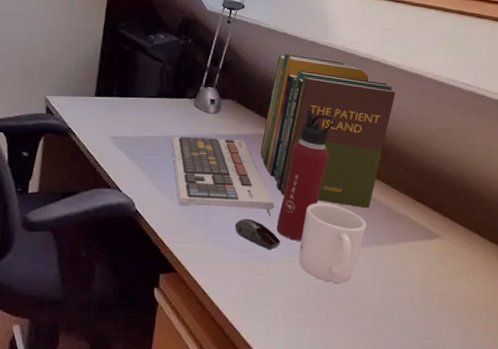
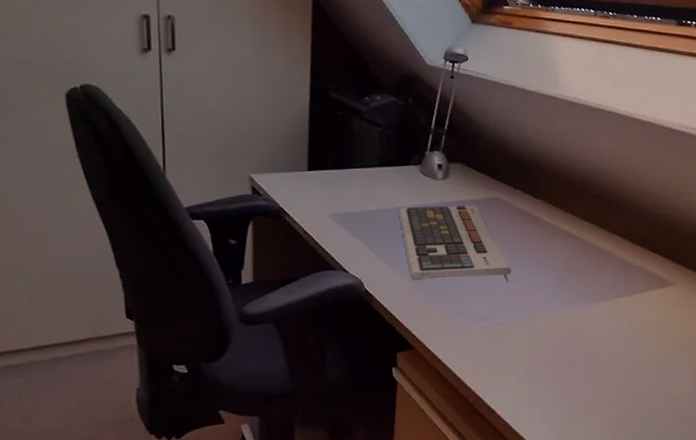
computer mouse: present [234,218,281,249] -> none [472,286,520,315]
books: present [260,54,395,209] -> none [494,109,629,264]
water bottle: present [277,110,336,242] -> none [515,168,571,304]
mug: present [298,203,366,283] -> none [538,262,604,340]

